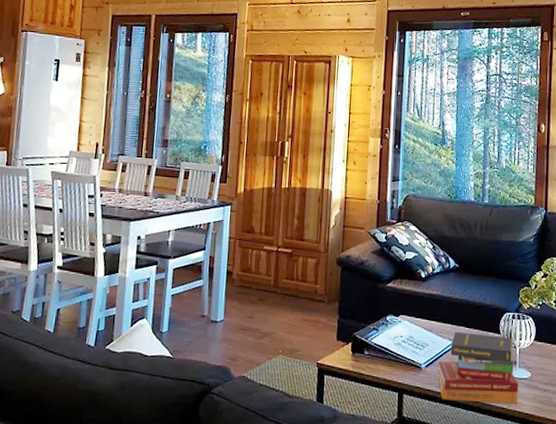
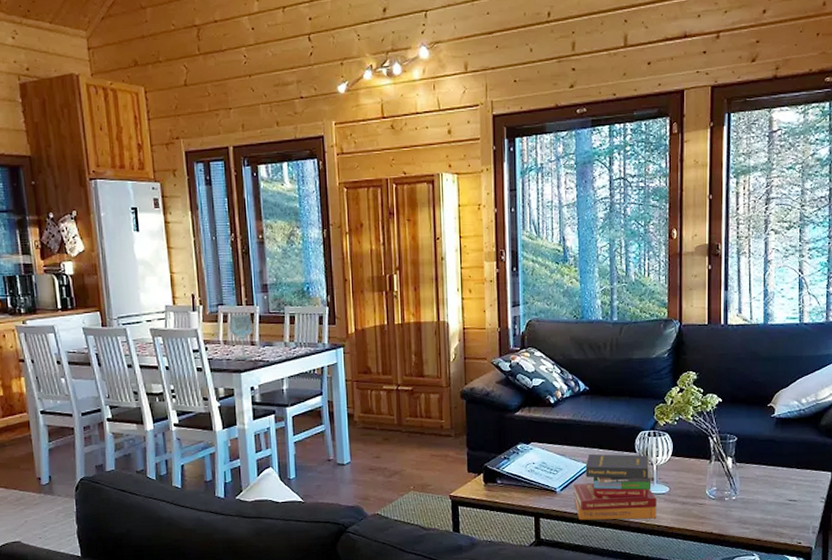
wine glass: none [125,165,150,209] -> present [228,314,254,360]

